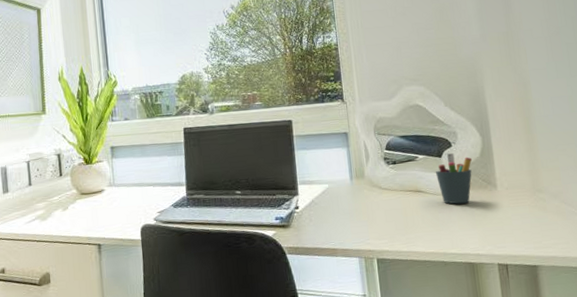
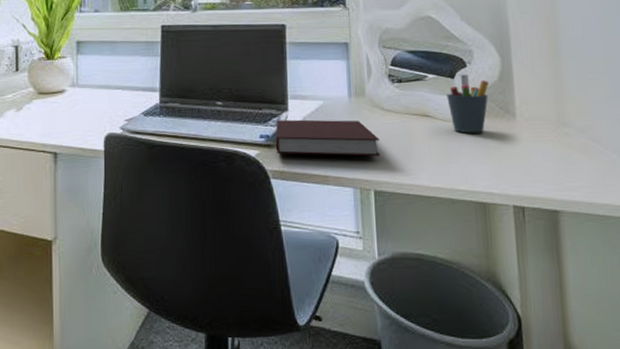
notebook: none [288,199,381,233] -> present [275,119,380,156]

